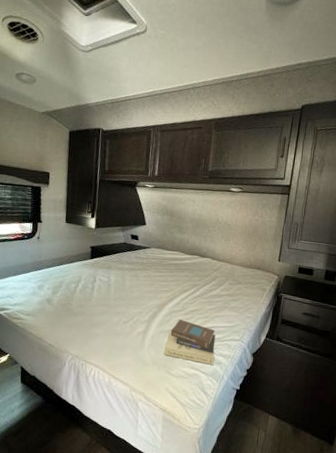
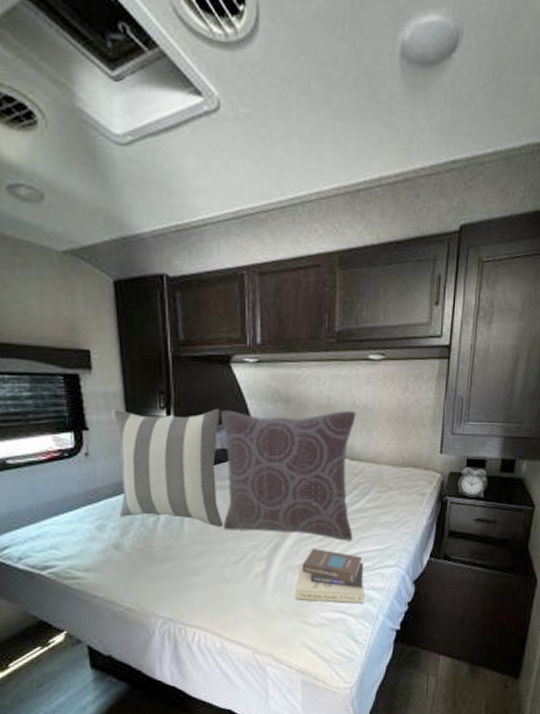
pillow: none [53,211,126,297] -> present [112,408,222,528]
pillow: none [120,217,219,317] -> present [221,410,356,541]
alarm clock: none [290,274,314,299] -> present [457,468,488,500]

